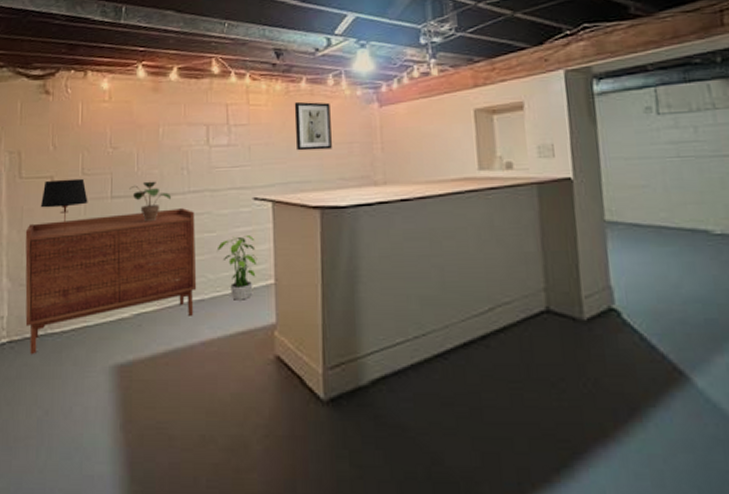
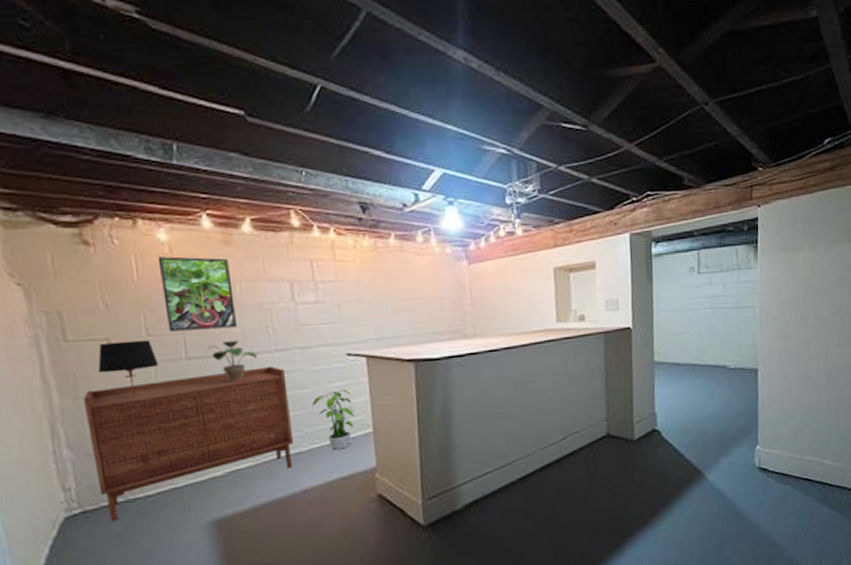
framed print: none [99,103,157,172] -> present [157,256,237,332]
wall art: present [294,101,332,151] -> none [383,258,423,307]

